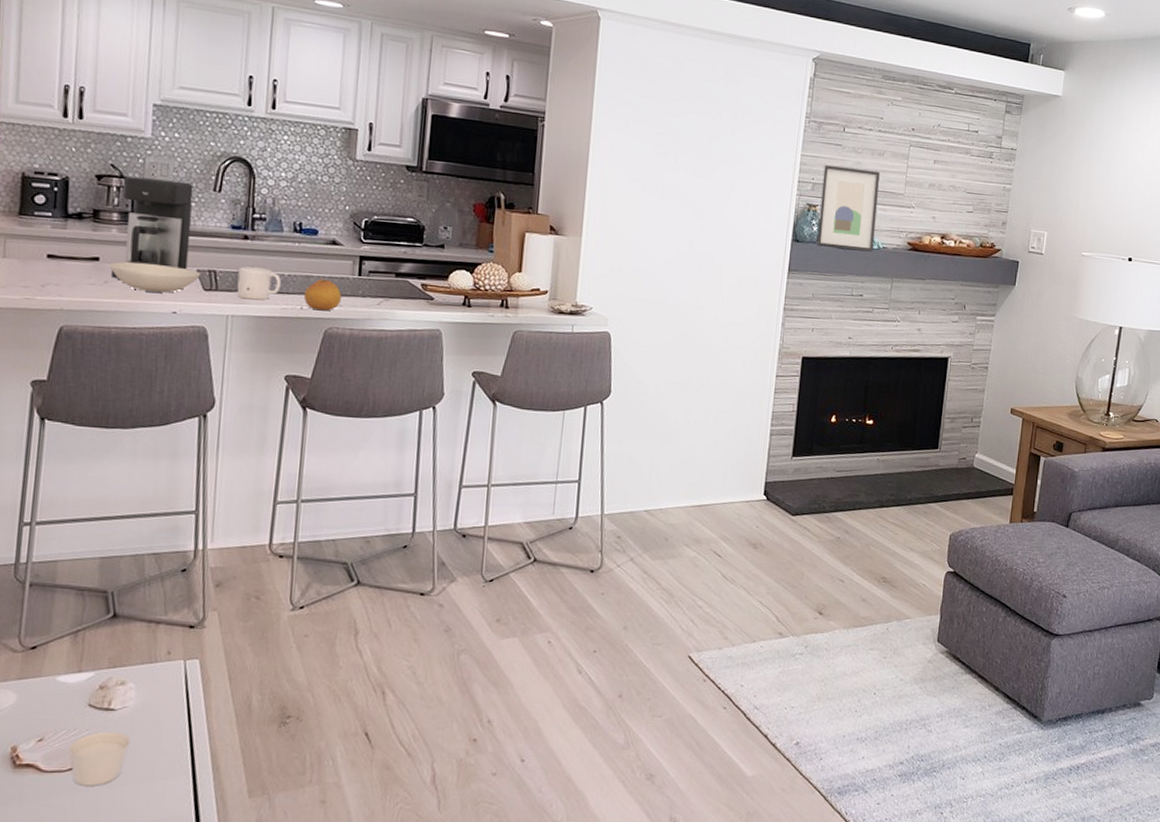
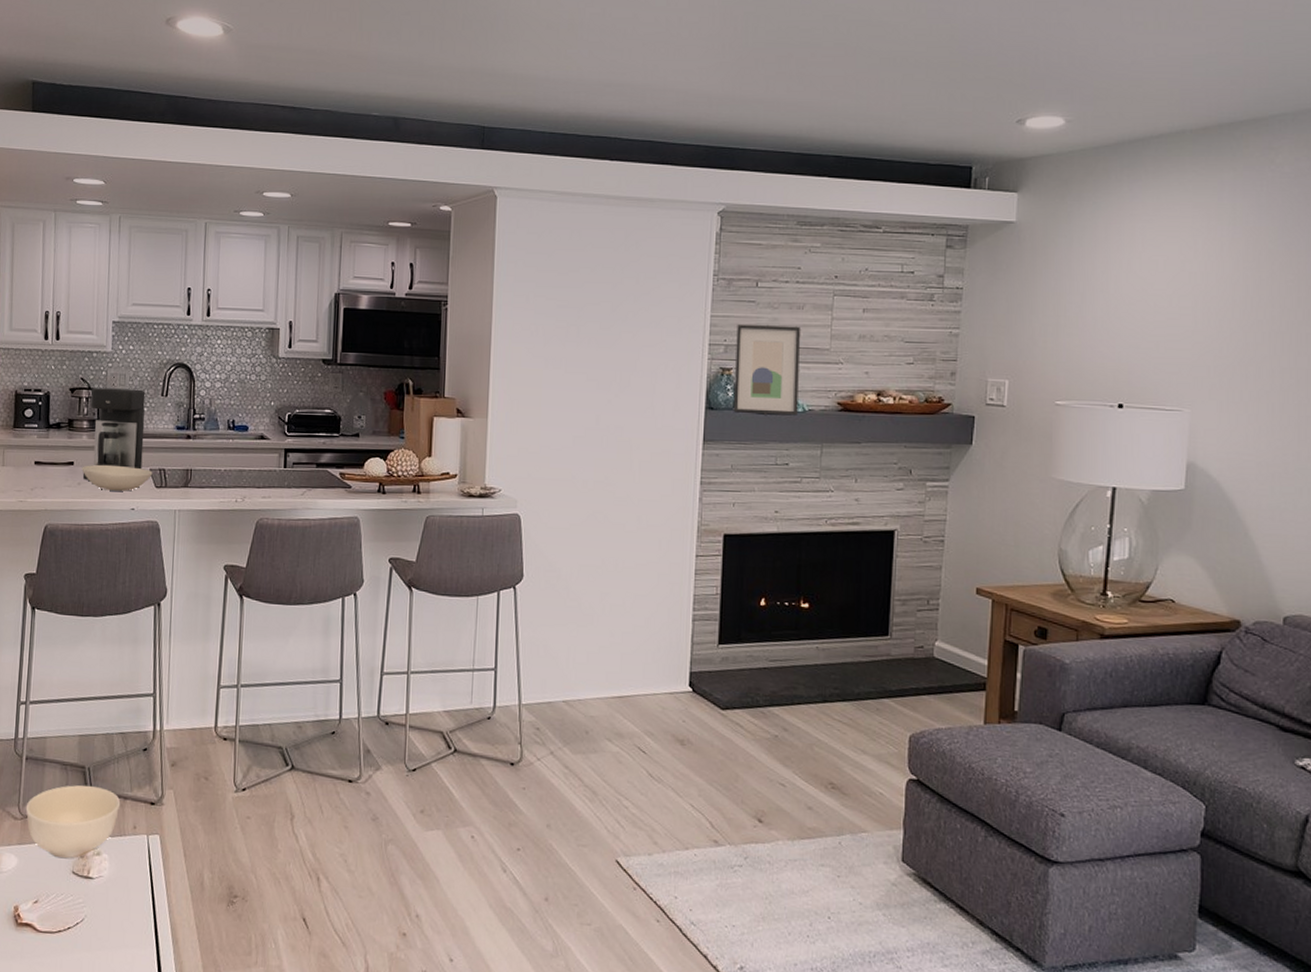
bowl: none [28,610,152,691] -> present [25,785,121,859]
candle: present [69,731,130,786] -> none [58,898,105,949]
mug: present [236,266,282,301] -> none [182,464,219,495]
fruit: present [303,279,341,311] -> none [237,472,270,503]

